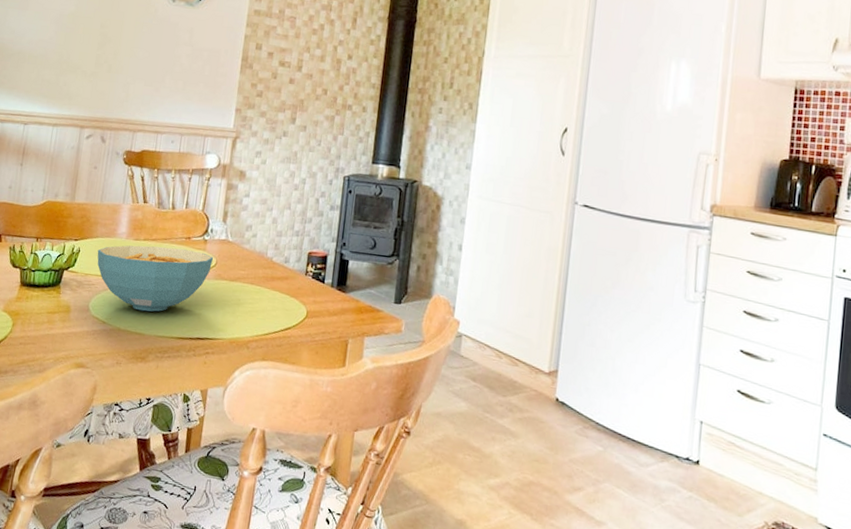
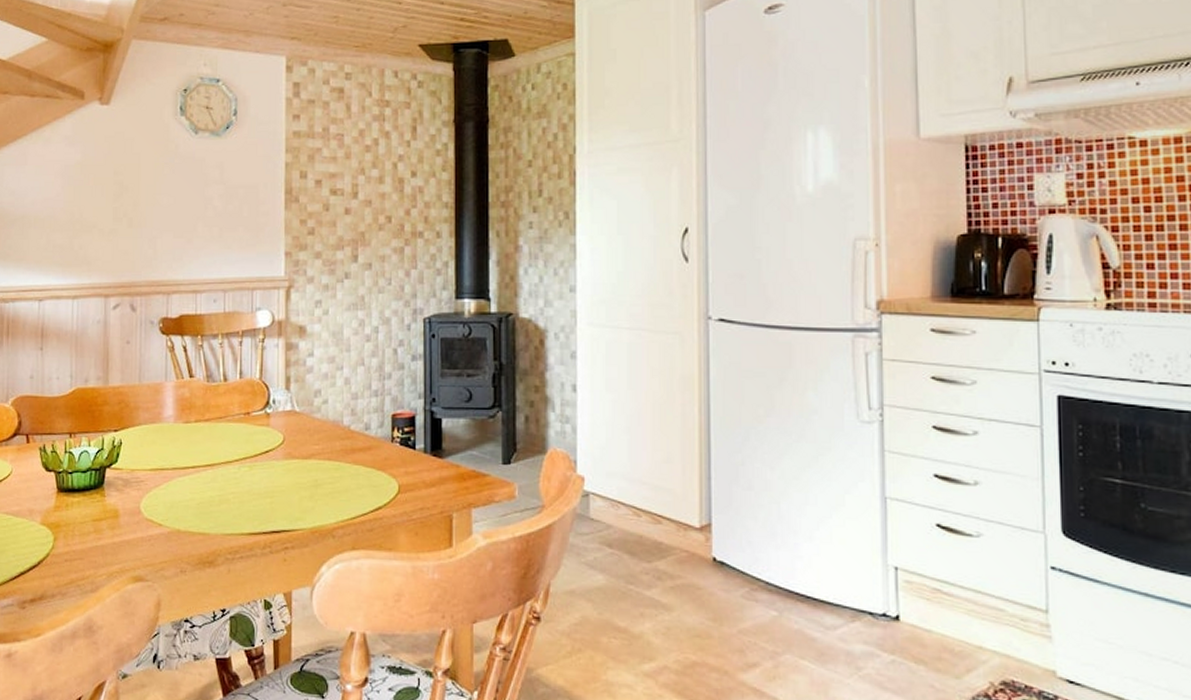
cereal bowl: present [97,245,214,312] -> none [142,427,280,507]

